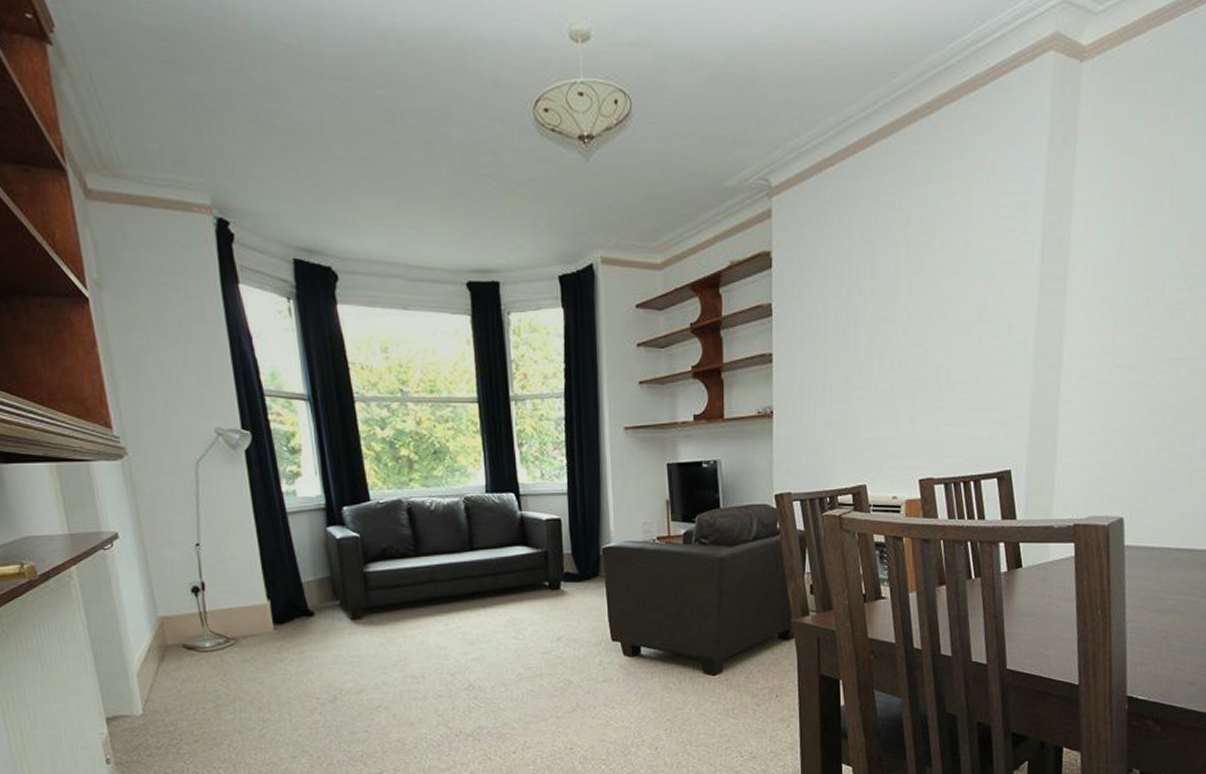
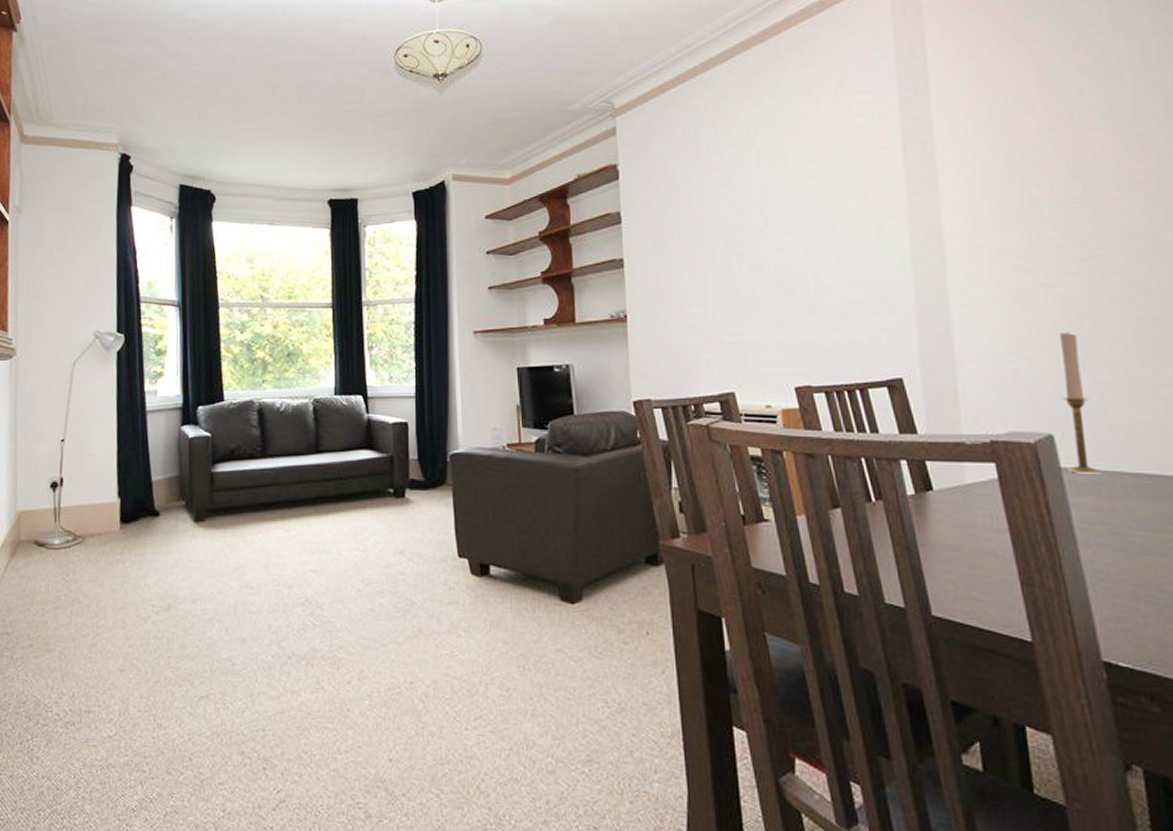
candlestick: none [1128,427,1158,550] -> present [1059,331,1102,474]

